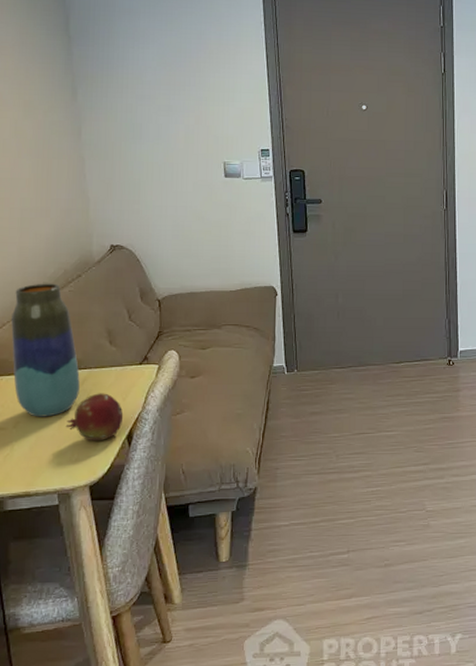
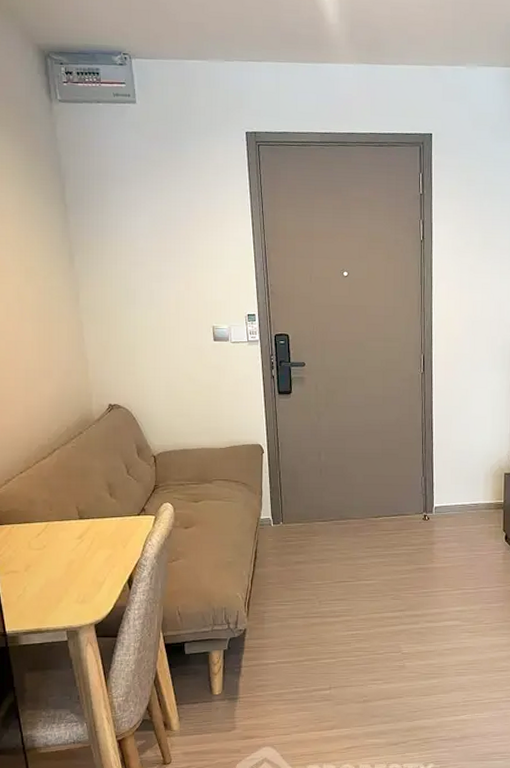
vase: present [11,283,80,417] -> none [20,439,84,562]
fruit: present [65,393,124,442] -> none [72,541,124,585]

